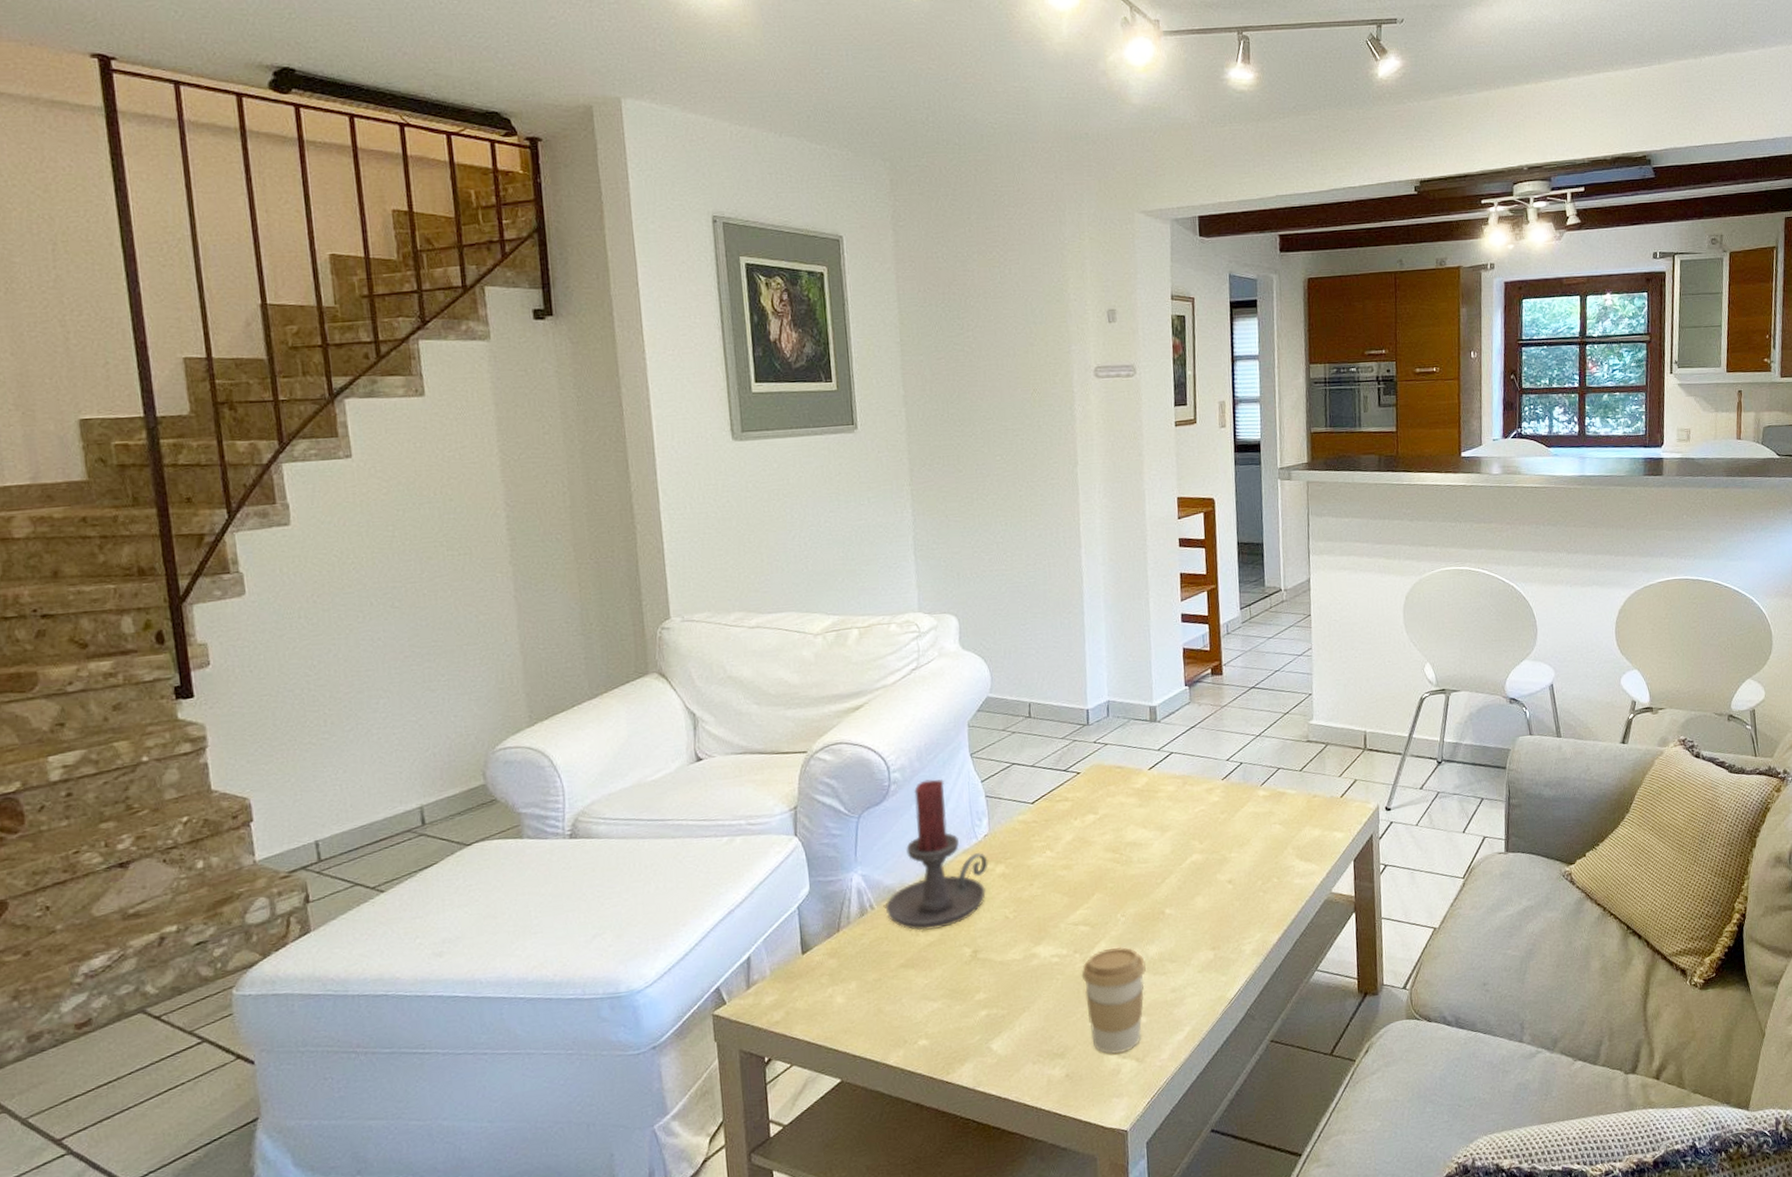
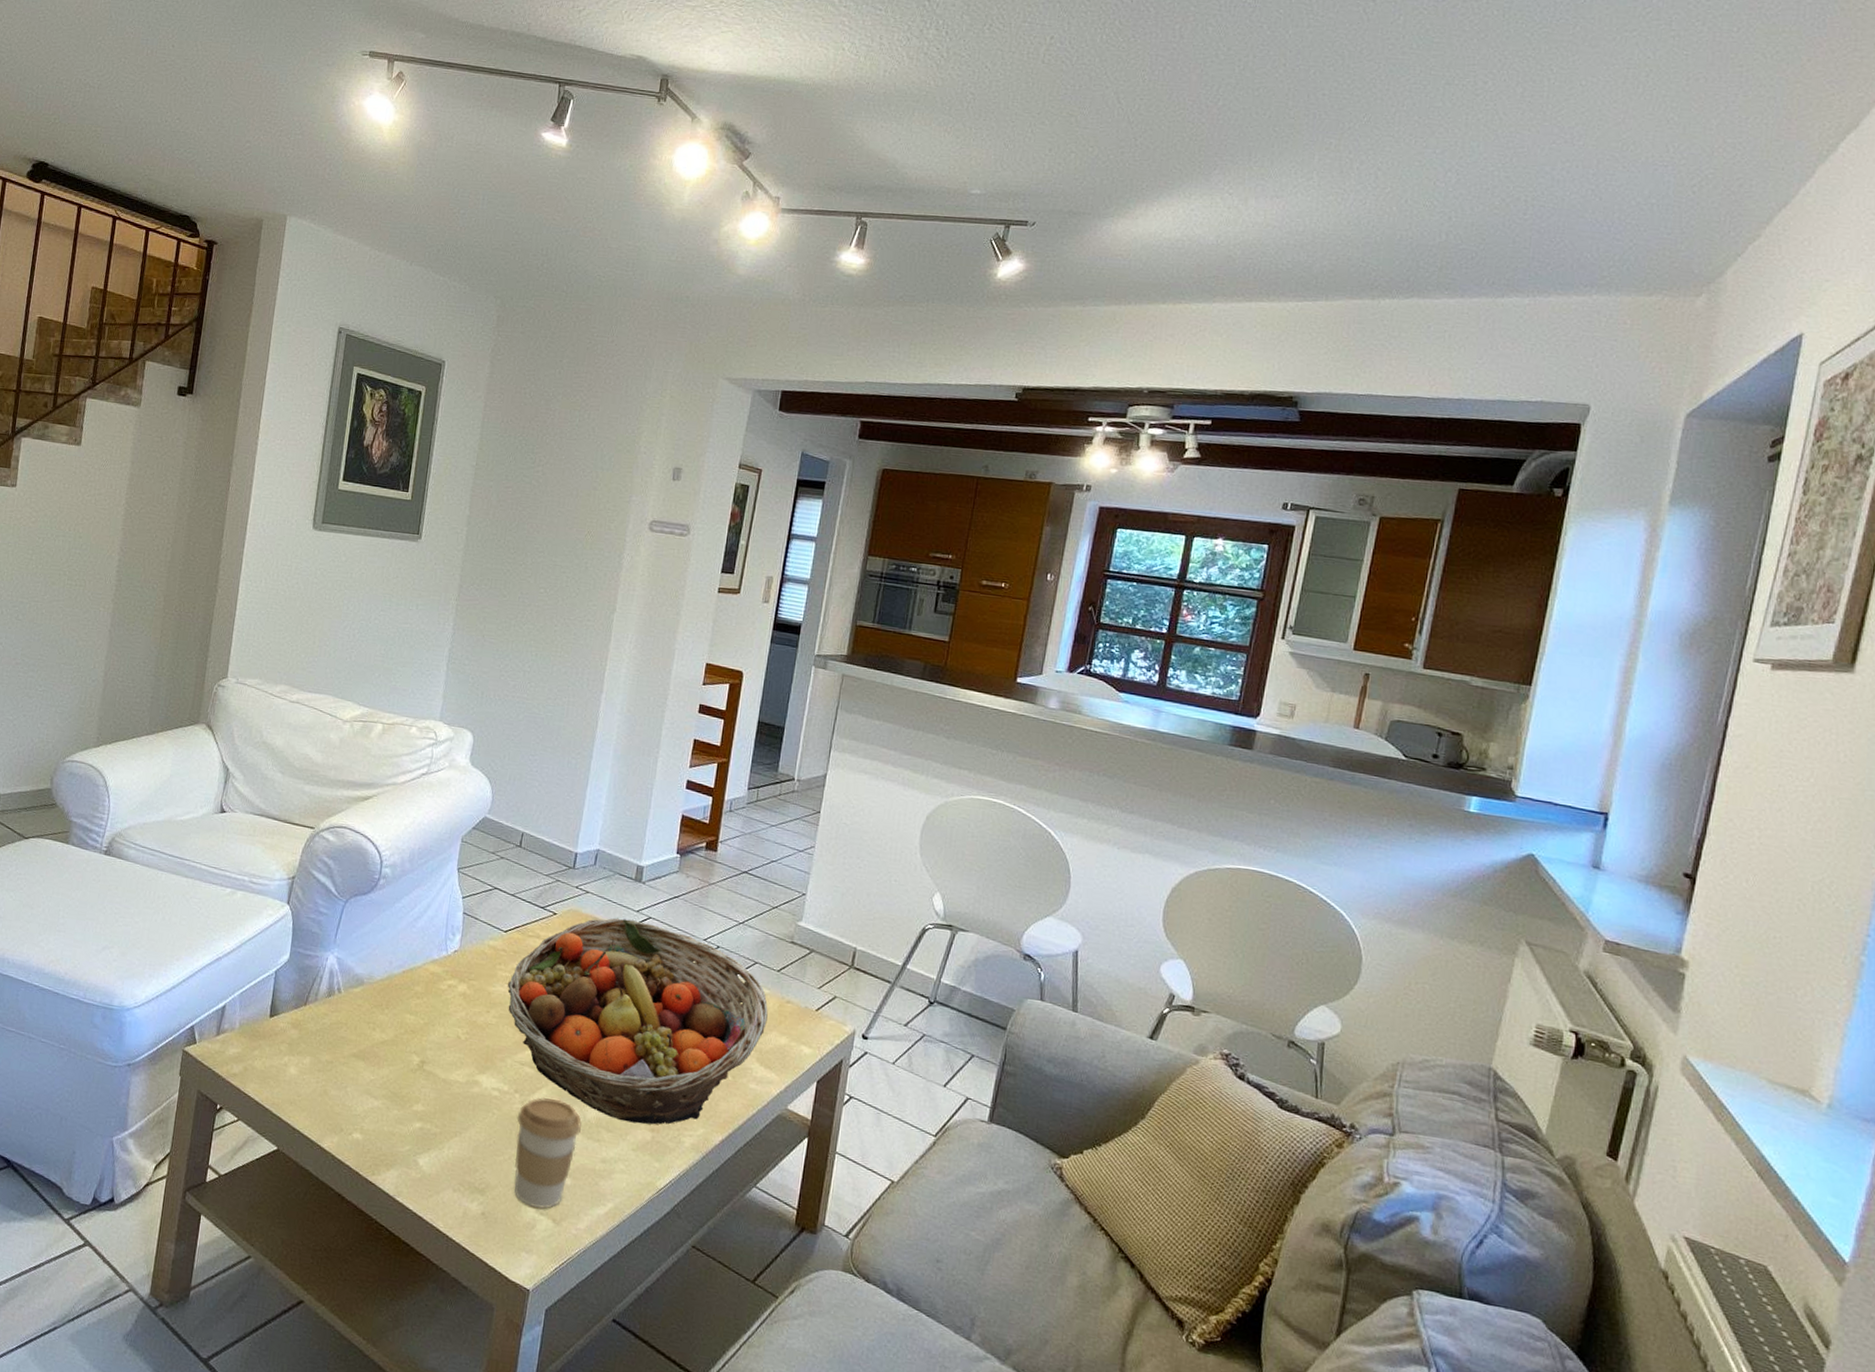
candle holder: present [885,779,988,931] -> none [350,882,453,1030]
fruit basket: none [1046,758,1299,949] -> present [507,918,768,1125]

